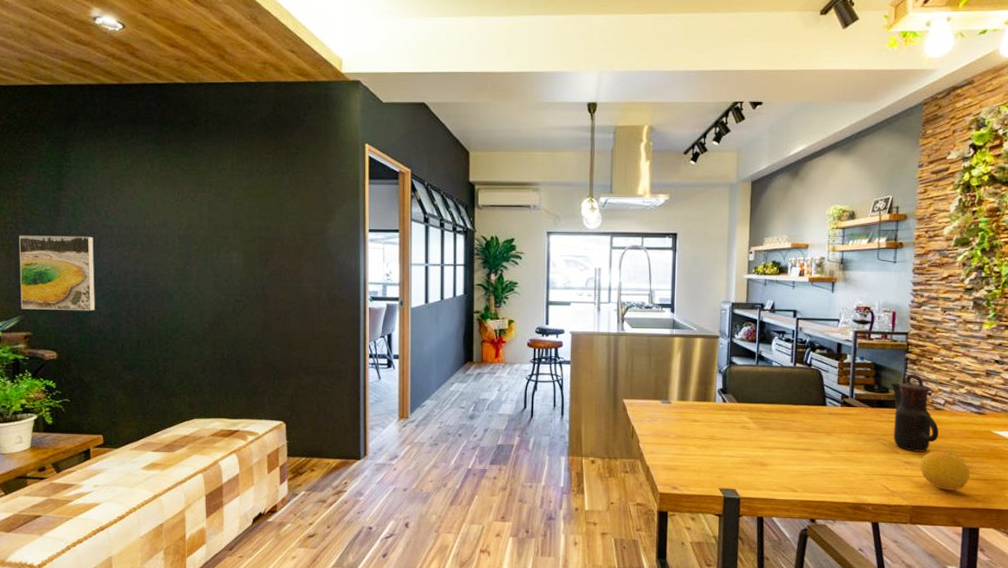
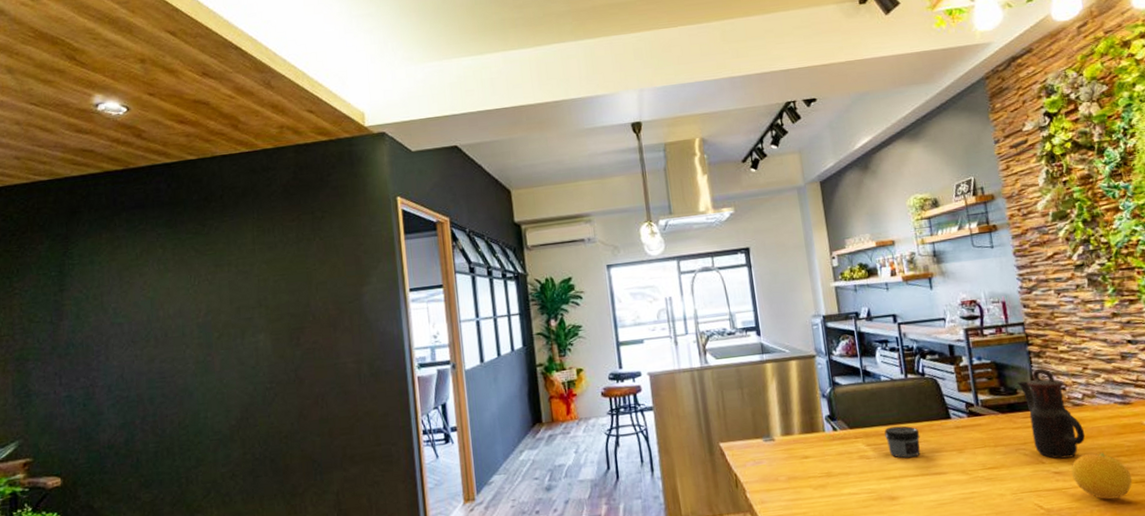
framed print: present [19,235,96,311] -> none [16,338,105,433]
jar: none [767,406,797,434] -> present [884,425,920,459]

